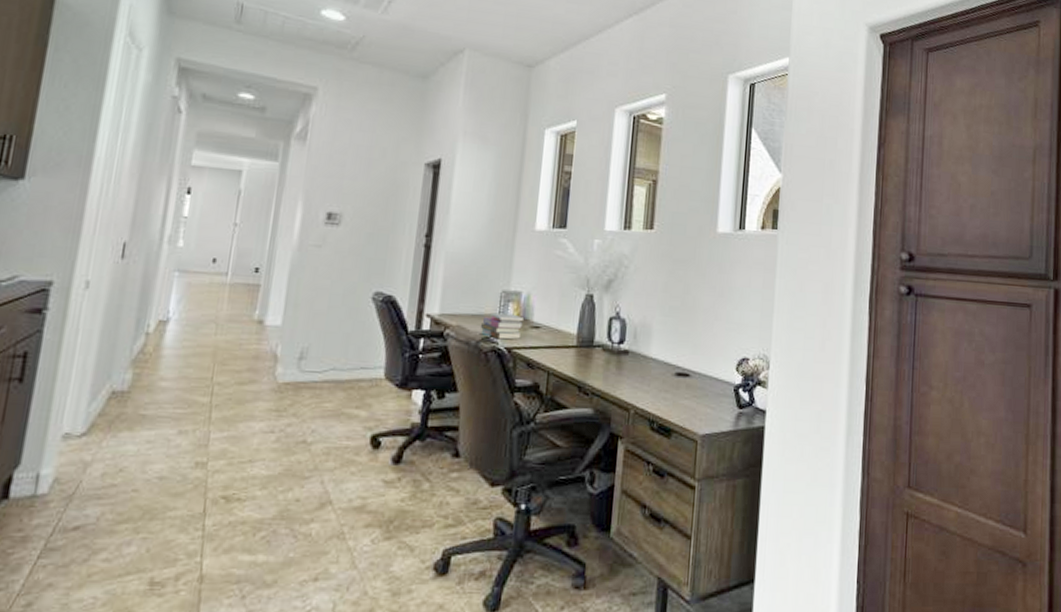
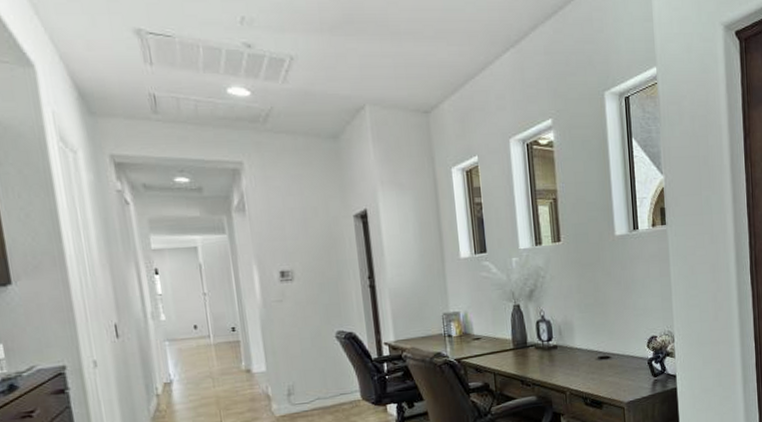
books: present [480,312,525,340] -> none [430,331,467,354]

